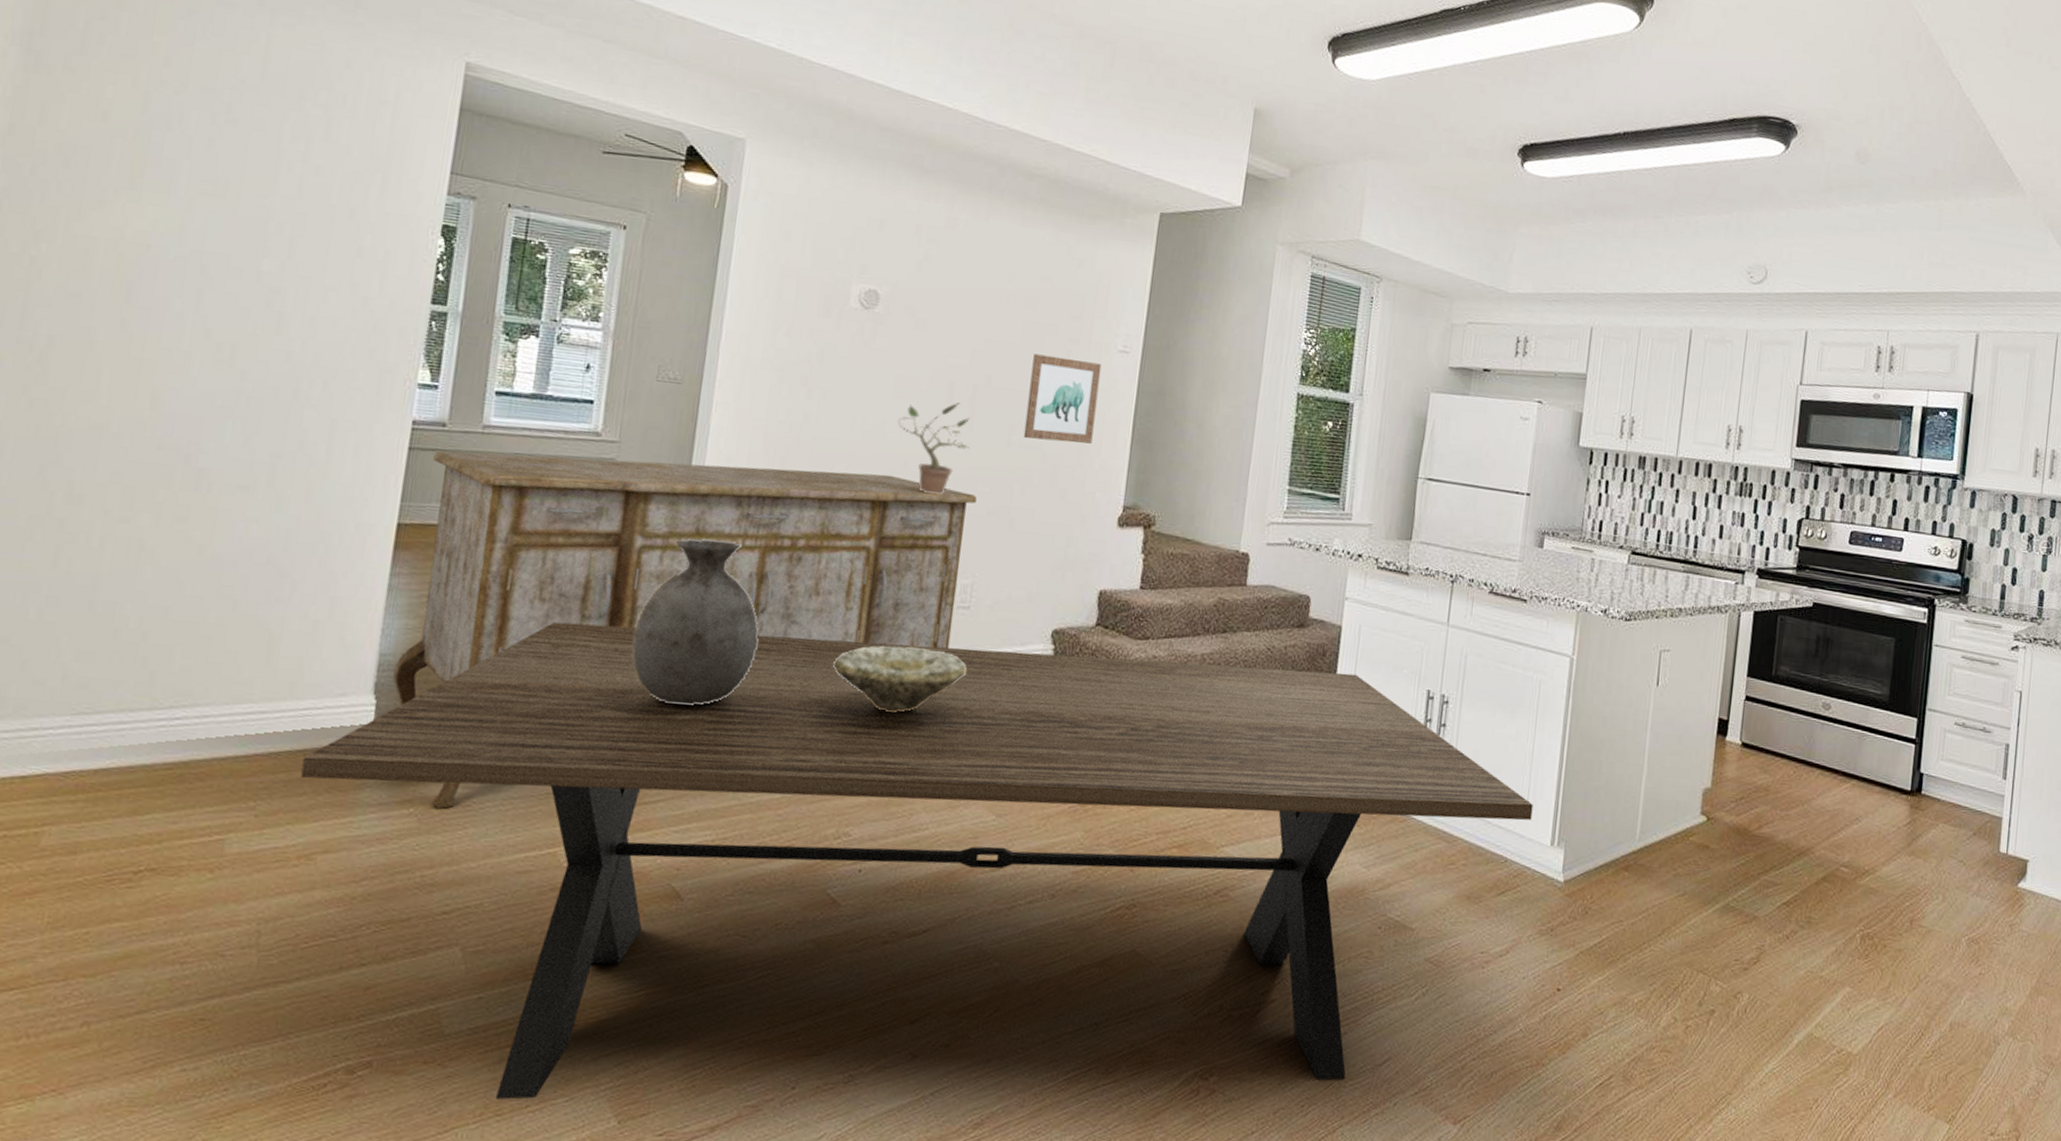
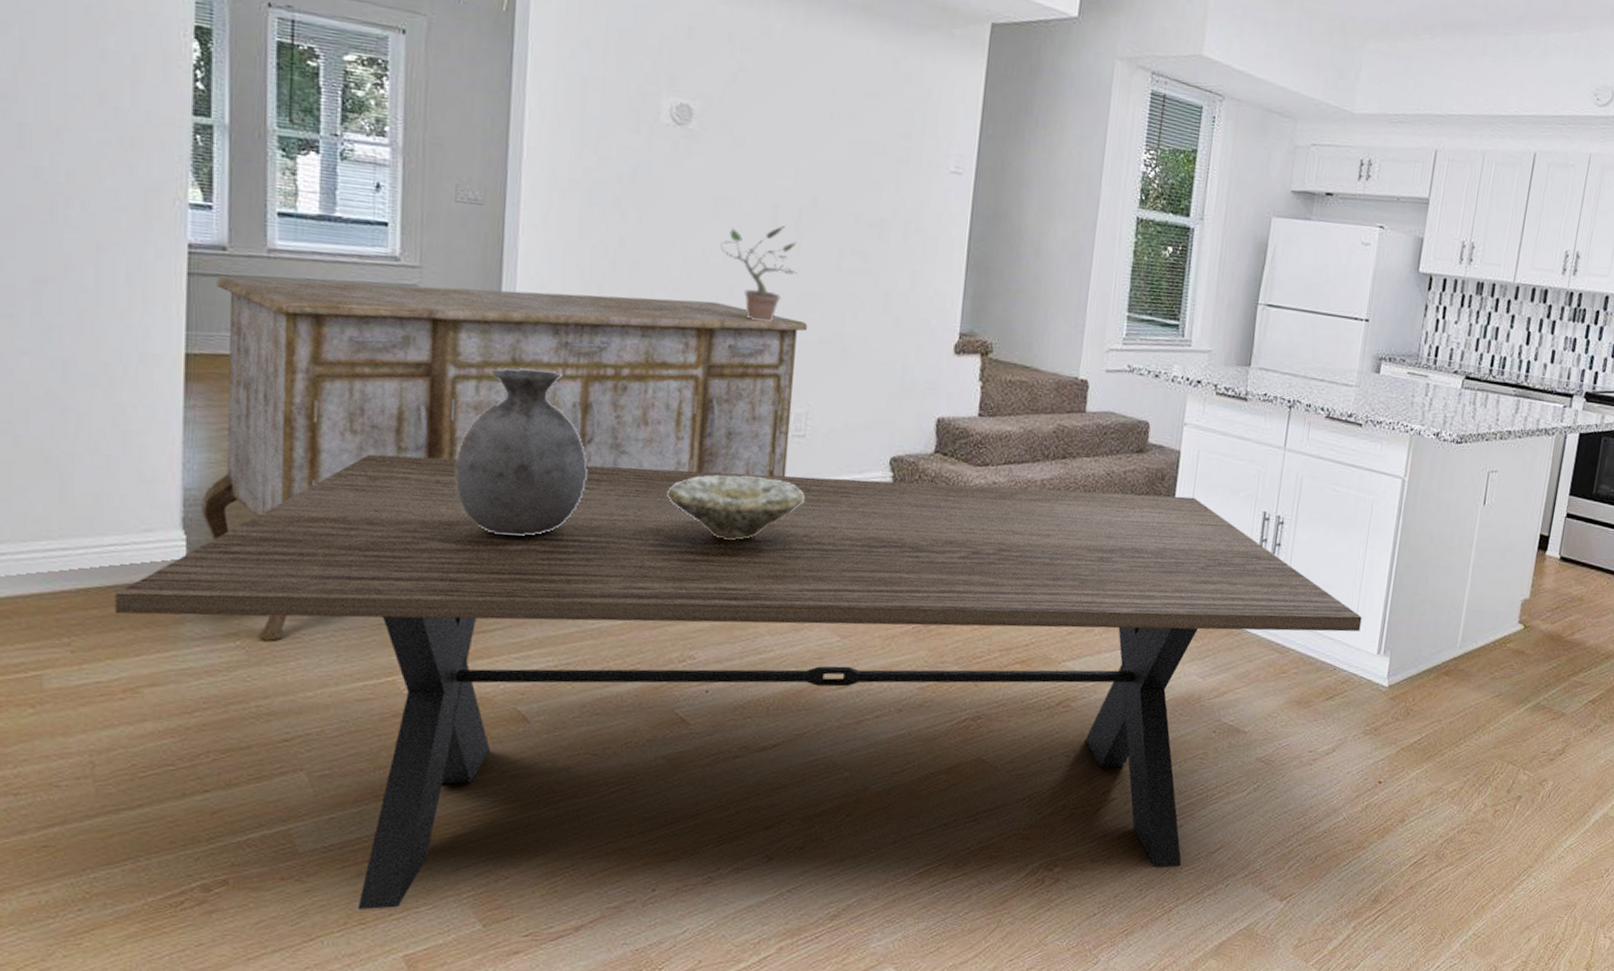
wall art: present [1023,354,1102,444] -> none [853,174,933,269]

